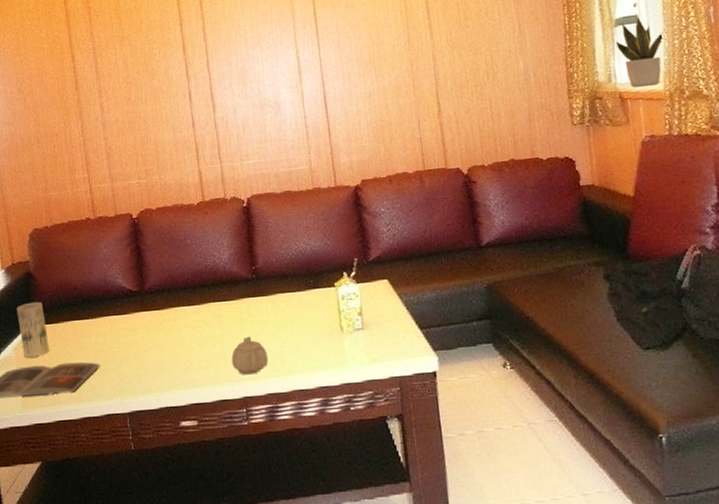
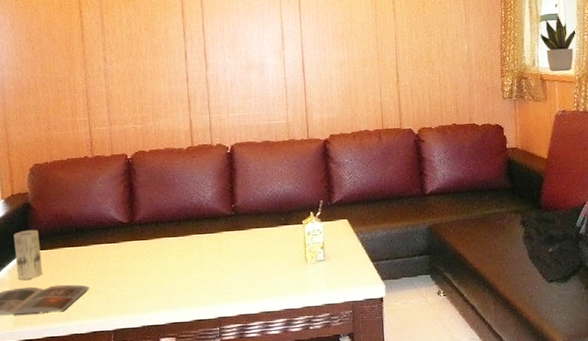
teapot: present [231,336,269,375] -> none [209,264,242,298]

